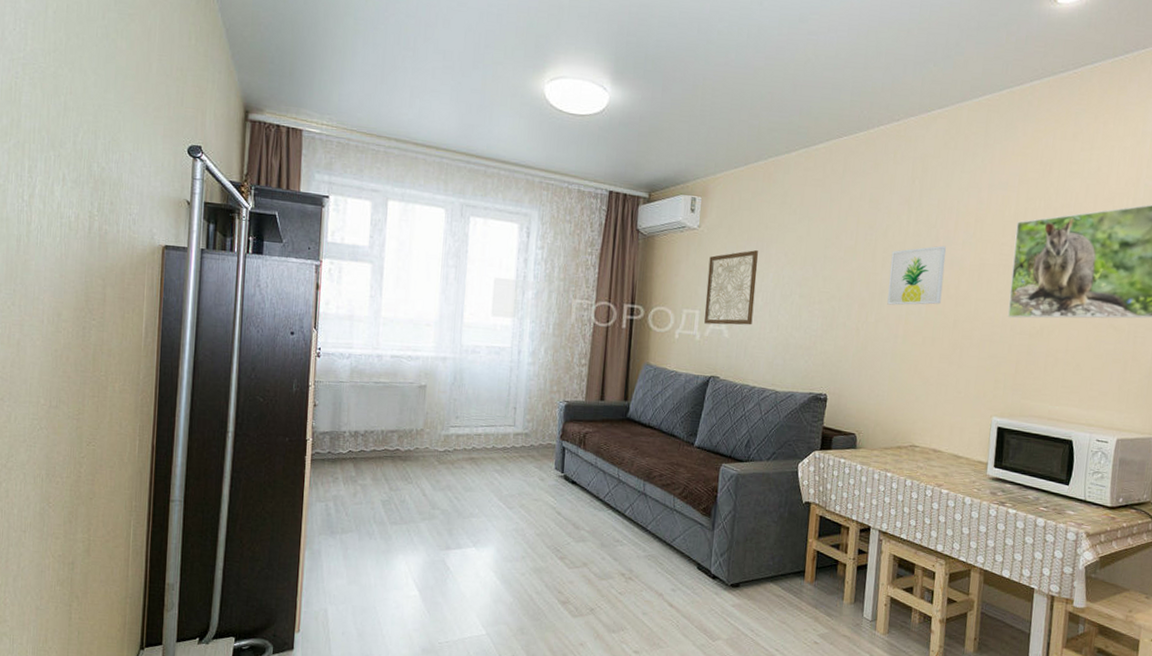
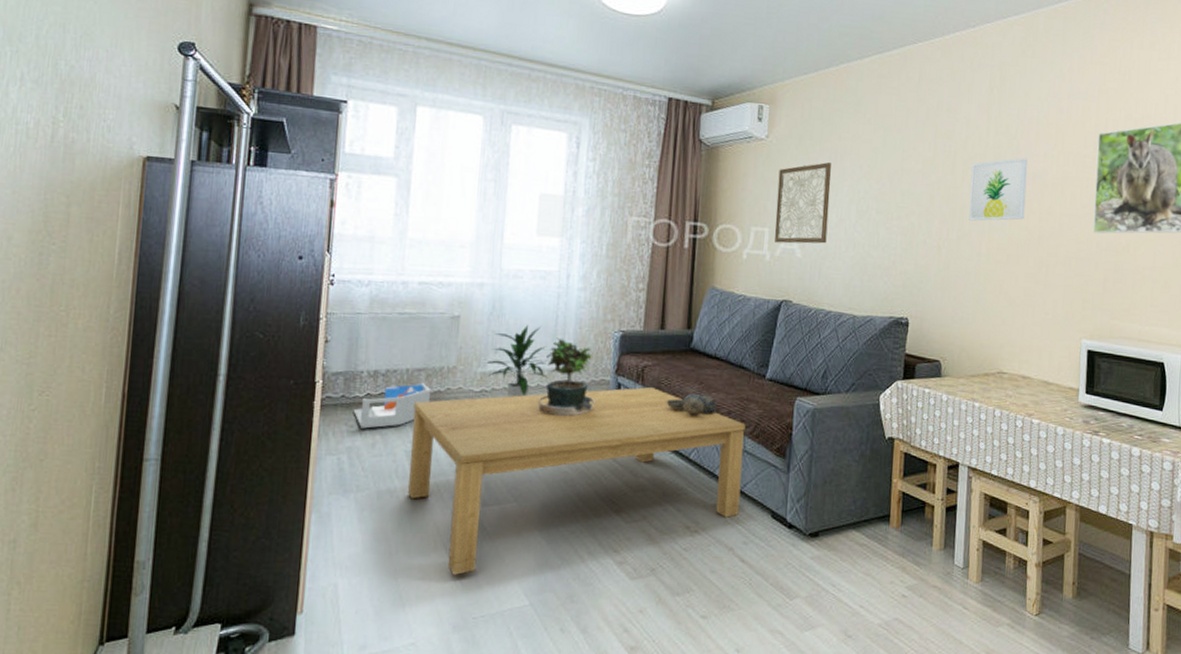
storage bin: none [338,442,403,481] -> present [353,382,431,429]
coffee table: none [384,451,675,606] -> present [408,387,746,575]
indoor plant: none [450,394,502,457] -> present [487,324,548,398]
potted plant: none [493,406,543,475] -> present [538,337,595,416]
decorative bowl: none [604,457,649,478] -> present [666,393,716,416]

